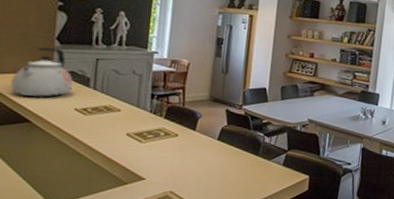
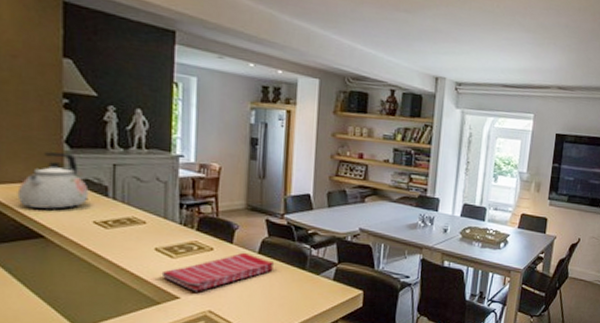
dish towel: none [130,138,232,174] -> present [161,252,275,292]

